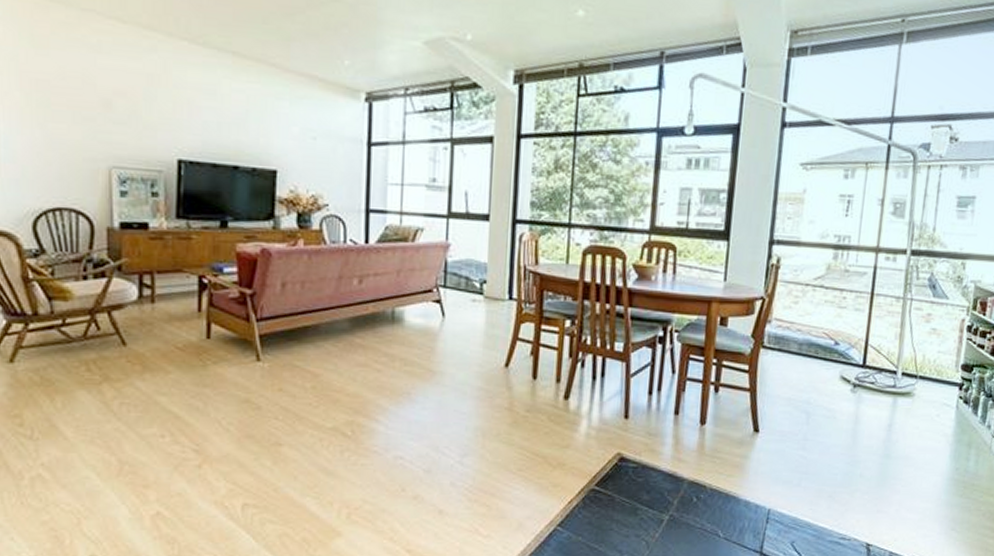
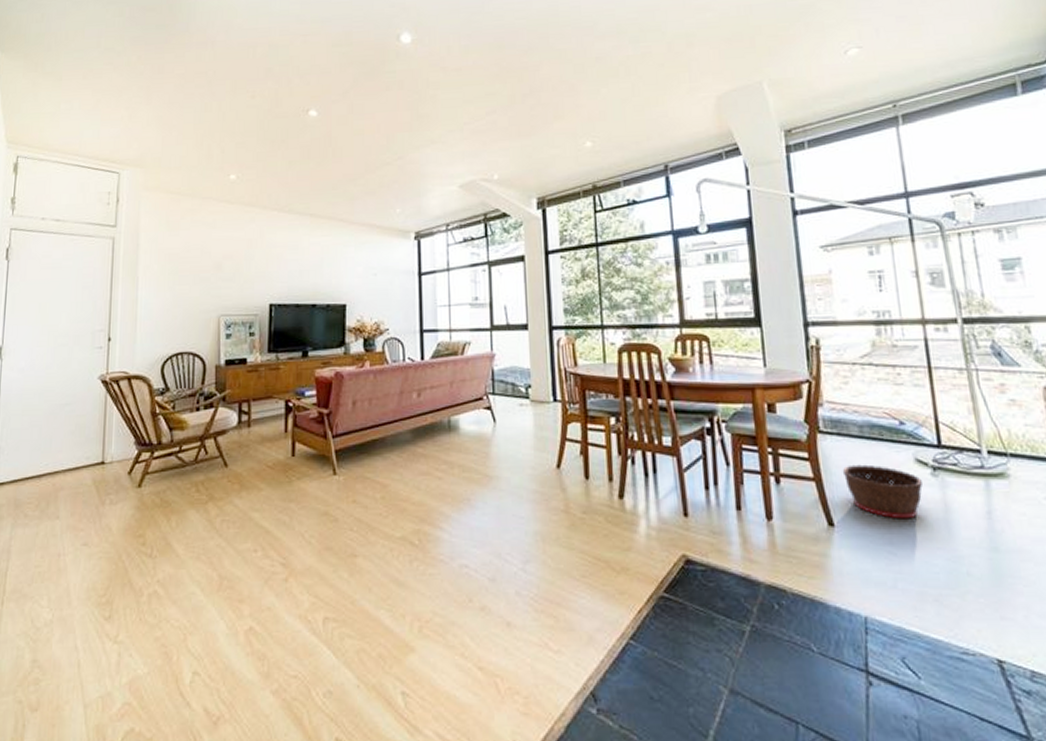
basket: none [775,378,842,429] -> present [842,464,922,519]

